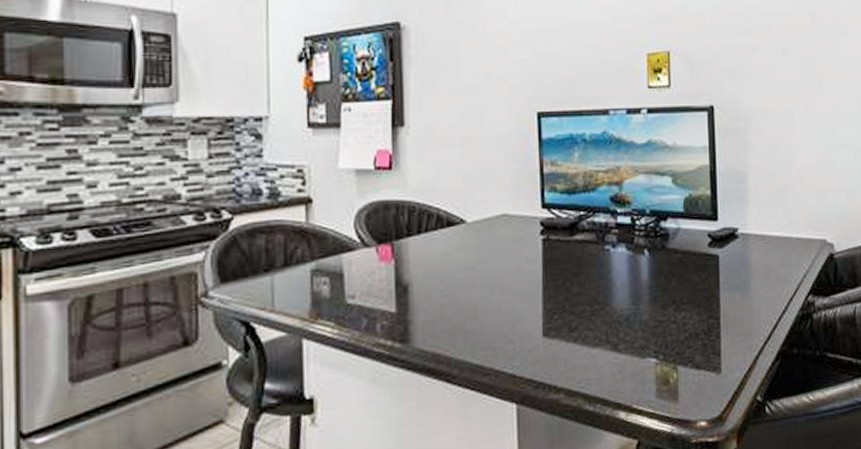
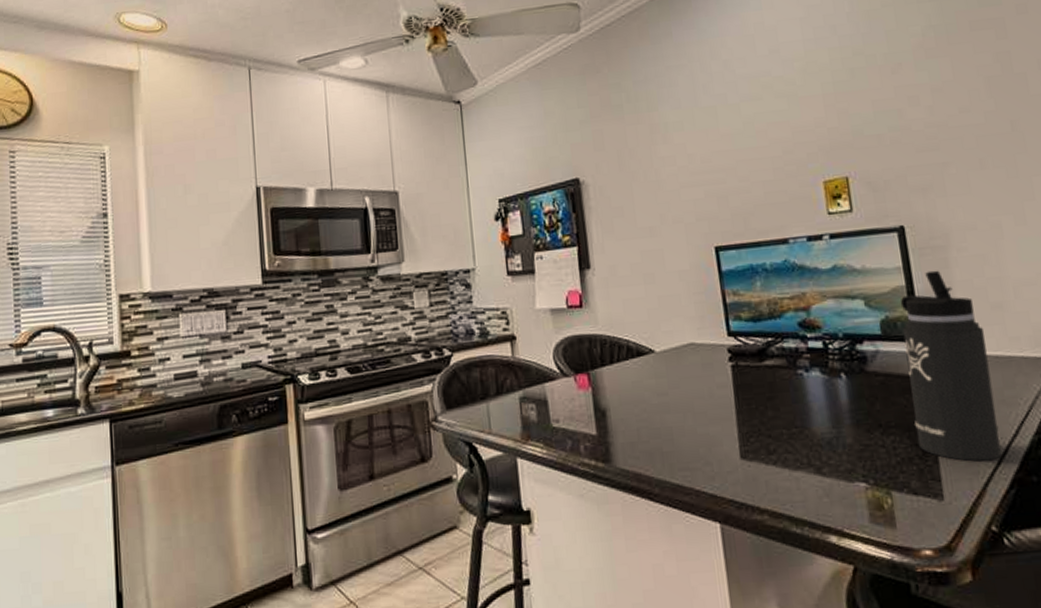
thermos bottle: none [702,151,772,336] -> present [900,270,1002,462]

